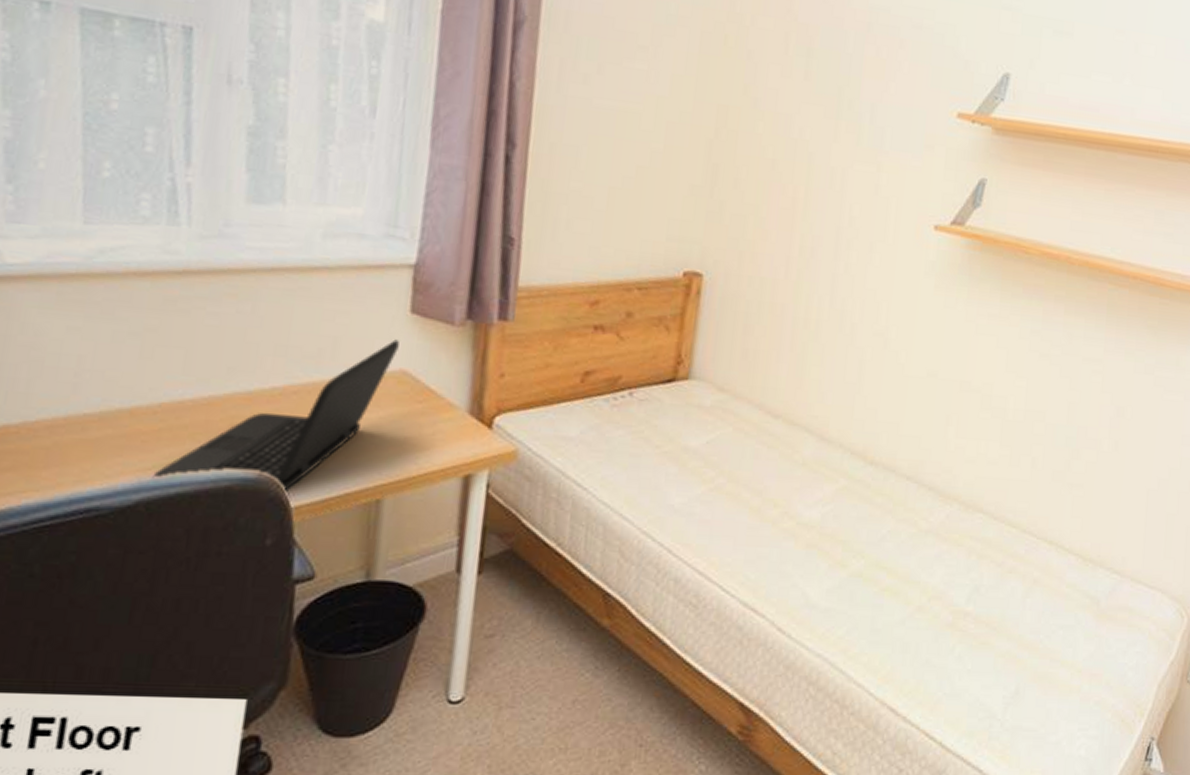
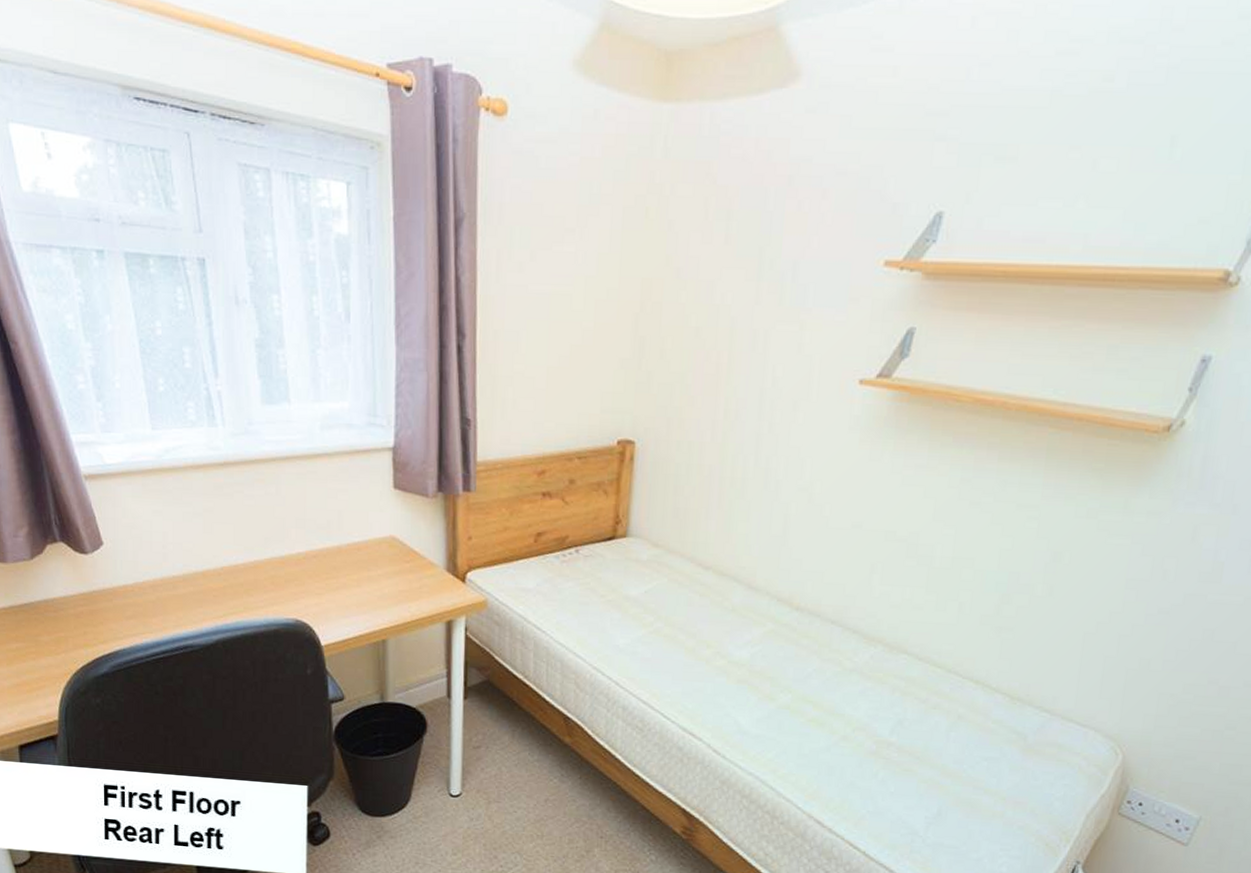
laptop: present [152,339,400,493] -> none [224,511,387,635]

